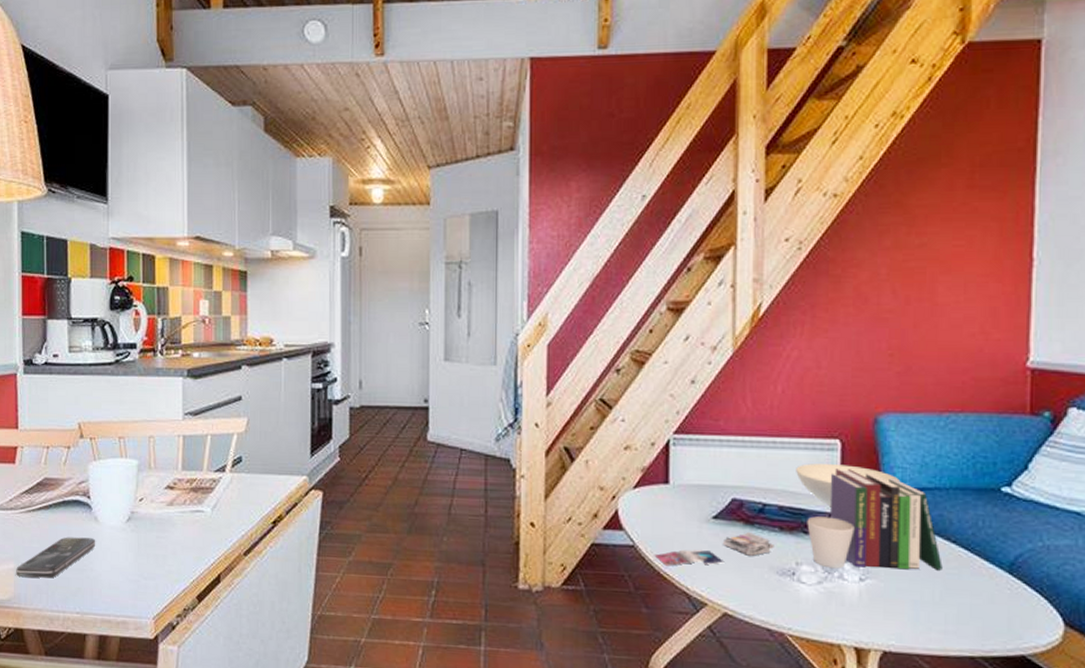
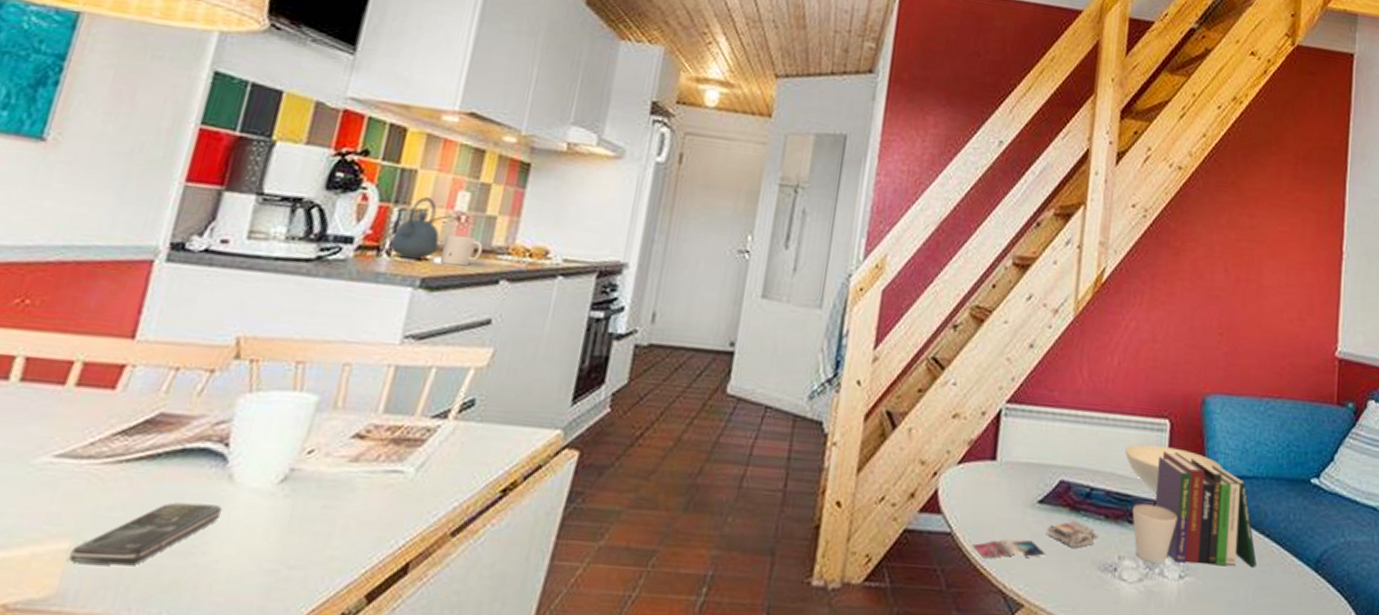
teapot: none [161,308,194,356] -> present [389,197,440,260]
mug: none [197,334,225,358] -> present [439,234,483,267]

